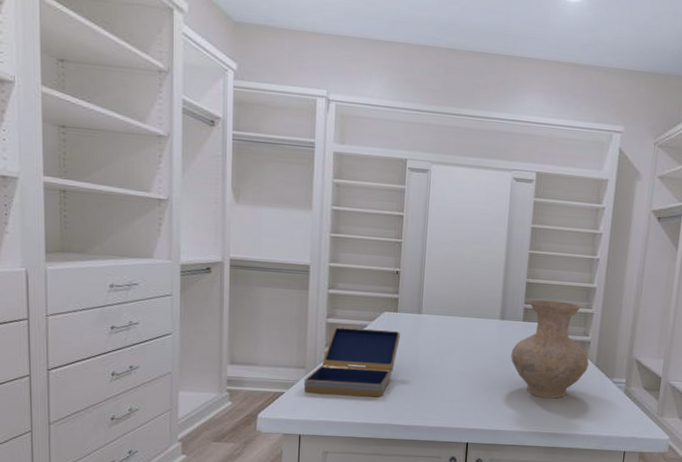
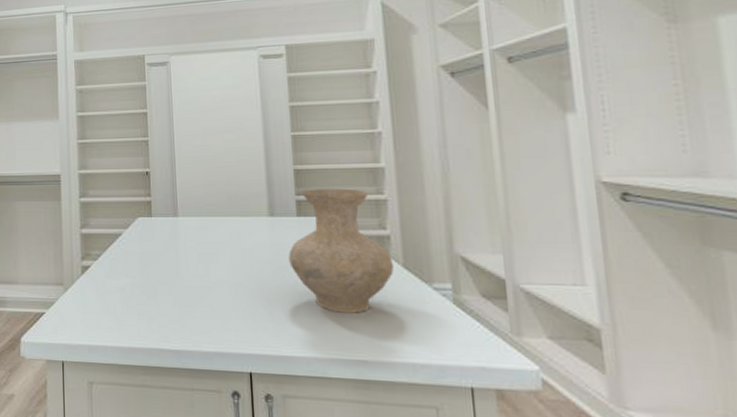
jewelry box: present [303,326,400,398] -> none [63,237,158,316]

